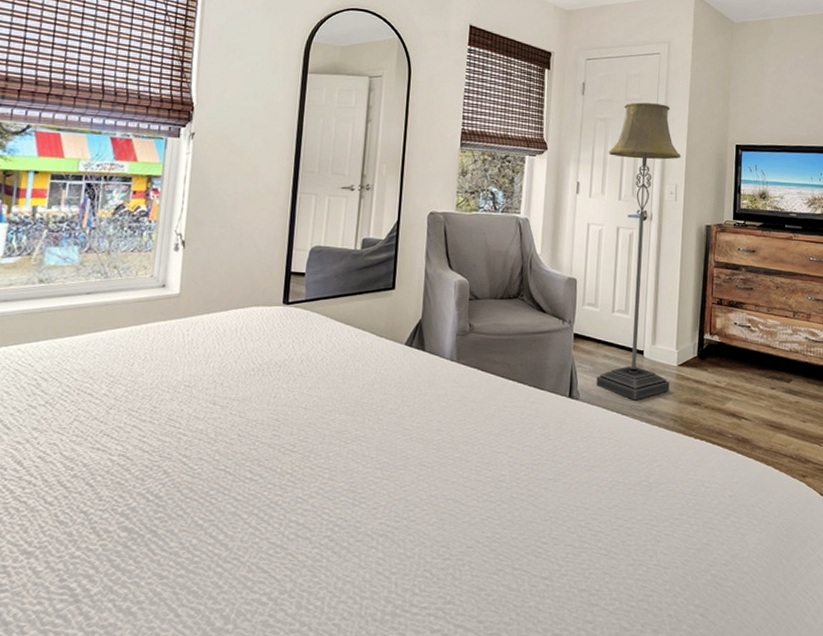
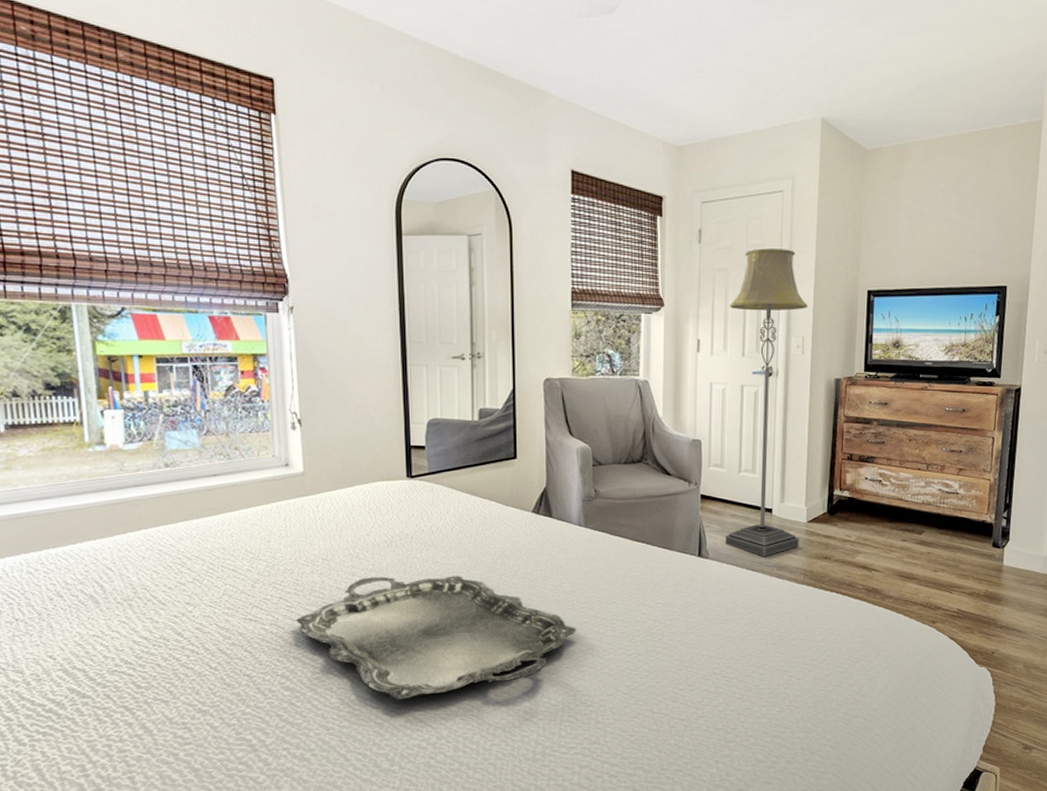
serving tray: none [146,407,440,546] -> present [296,576,577,700]

